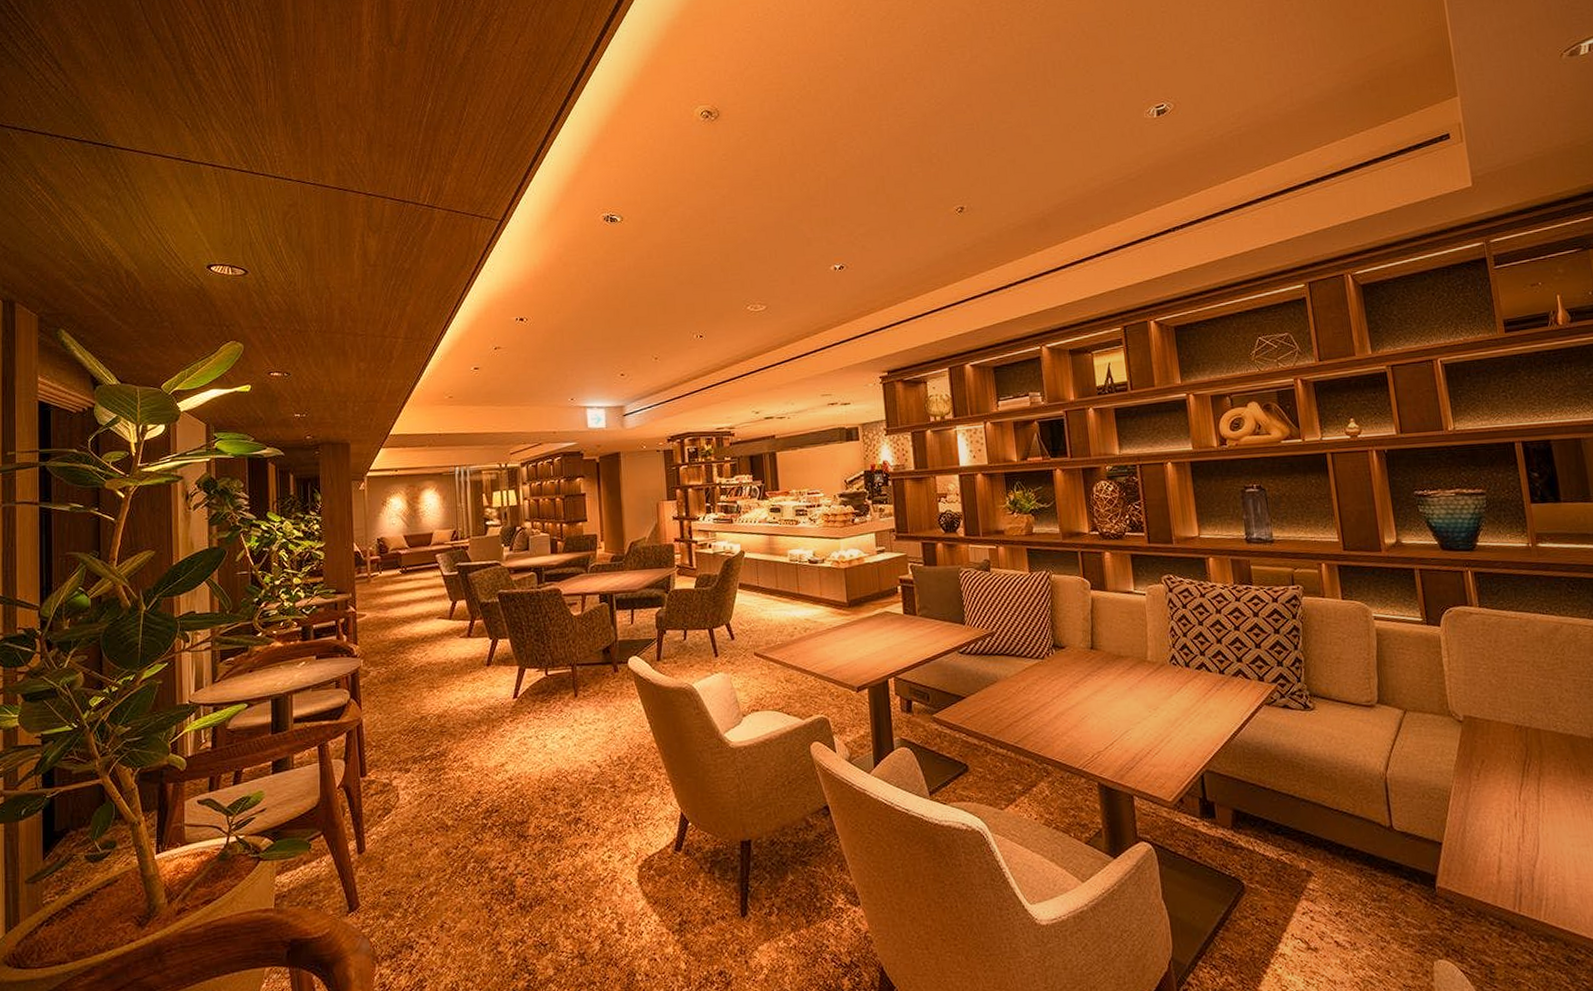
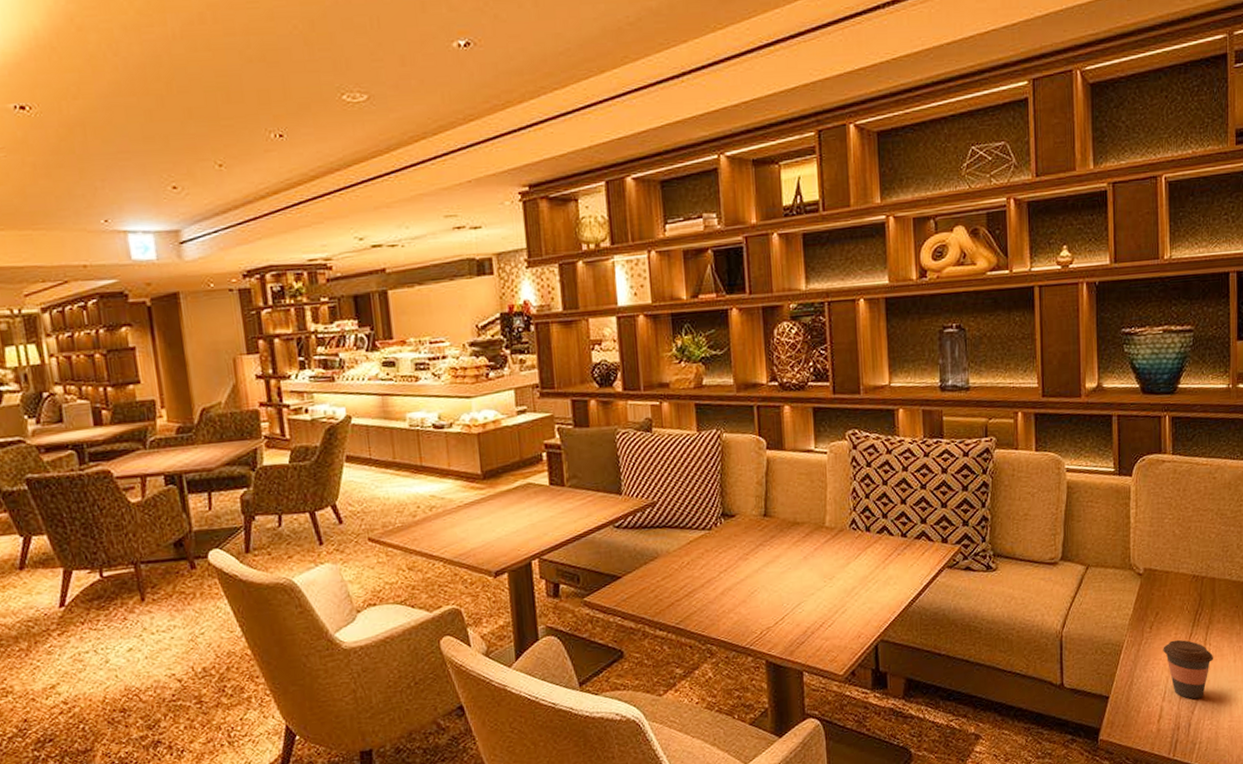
coffee cup: none [1493,789,1550,852] -> present [1163,639,1214,699]

